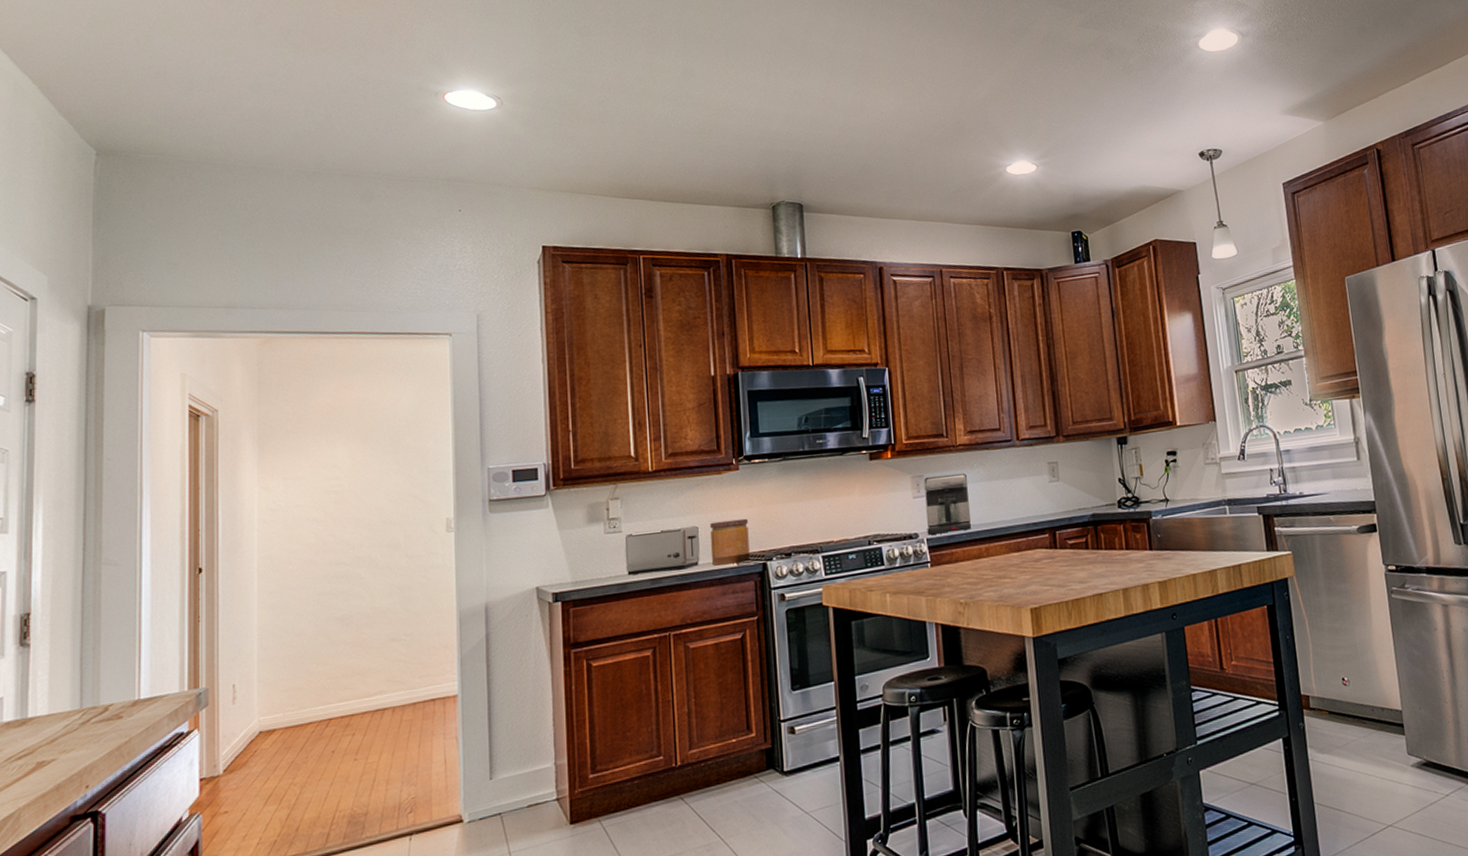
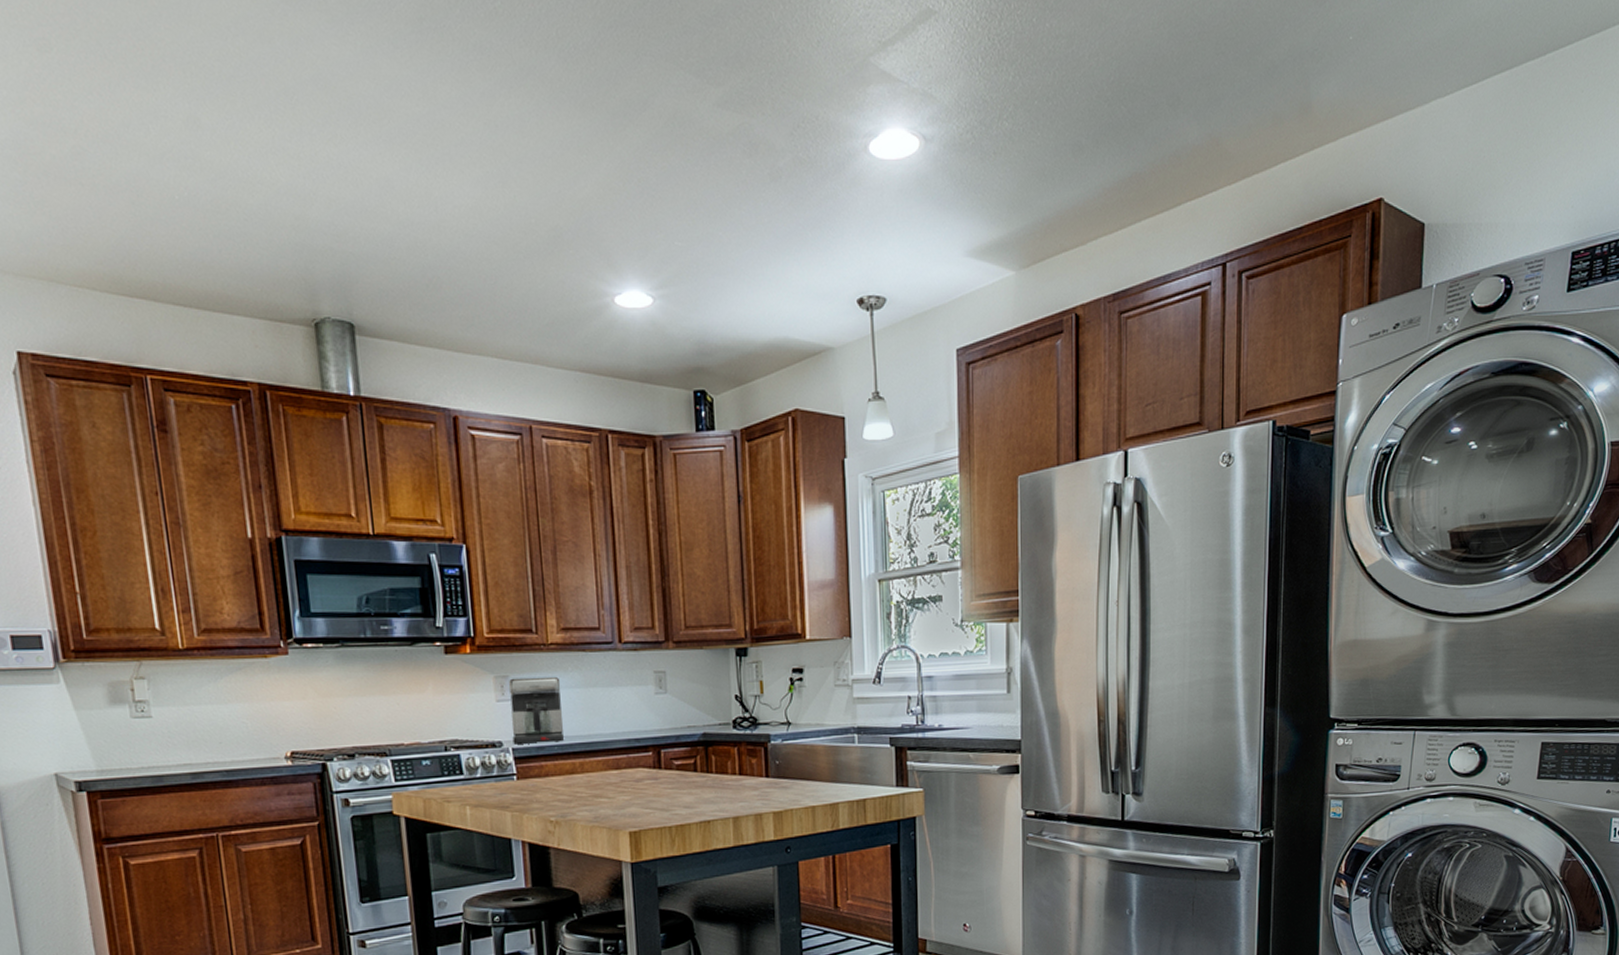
toaster: present [624,526,700,576] -> none [155,717,248,768]
jar: present [710,518,750,566] -> none [257,711,307,763]

